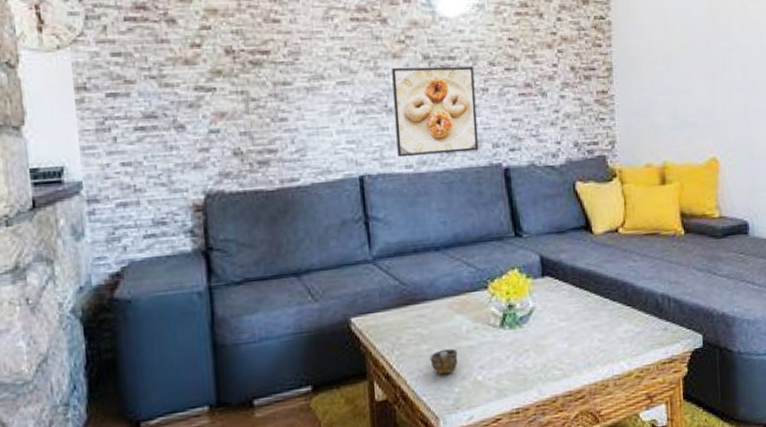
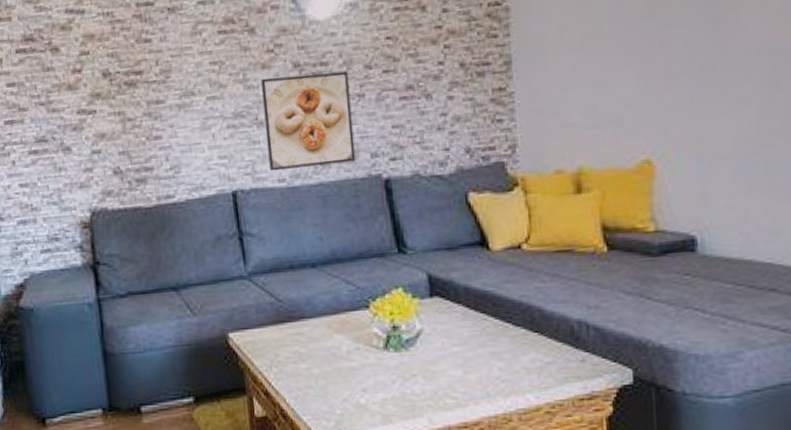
cup: present [430,348,458,375] -> none [309,369,339,395]

